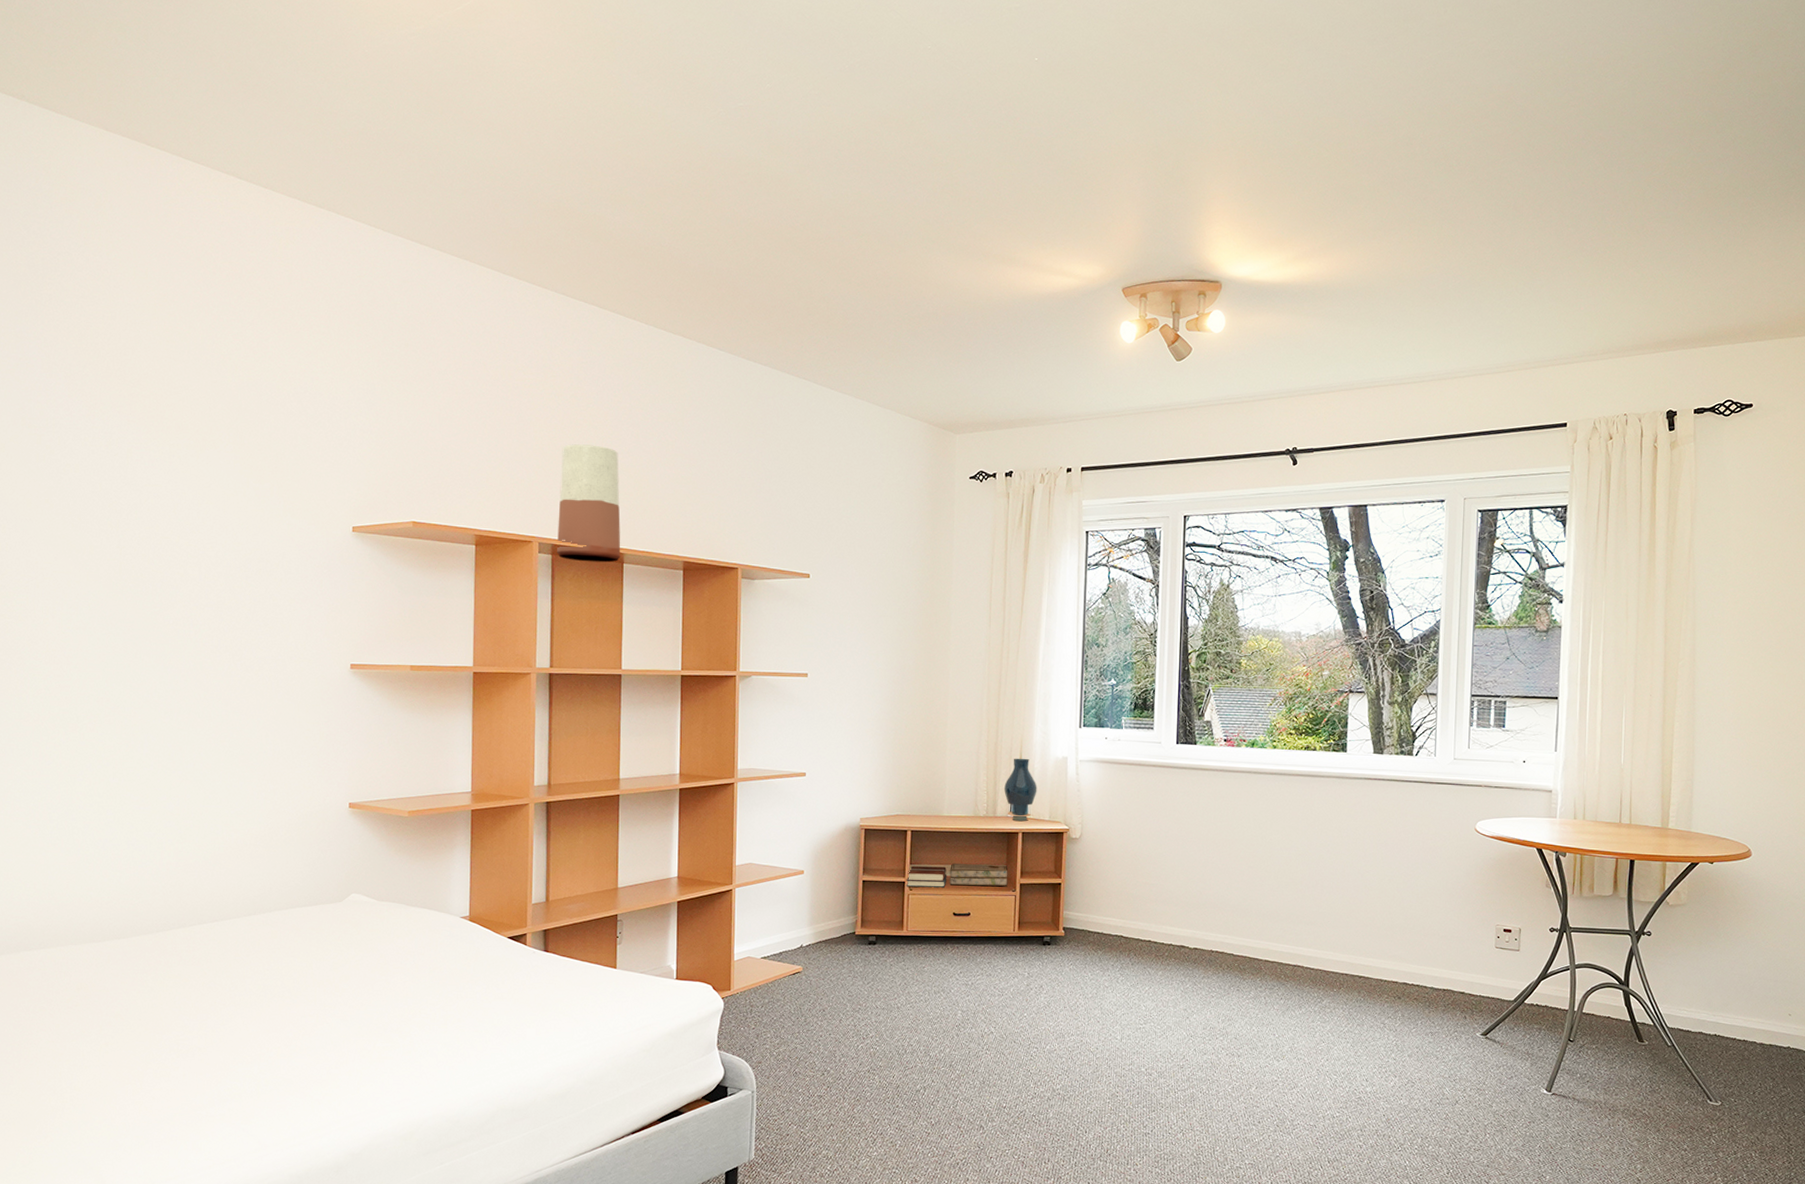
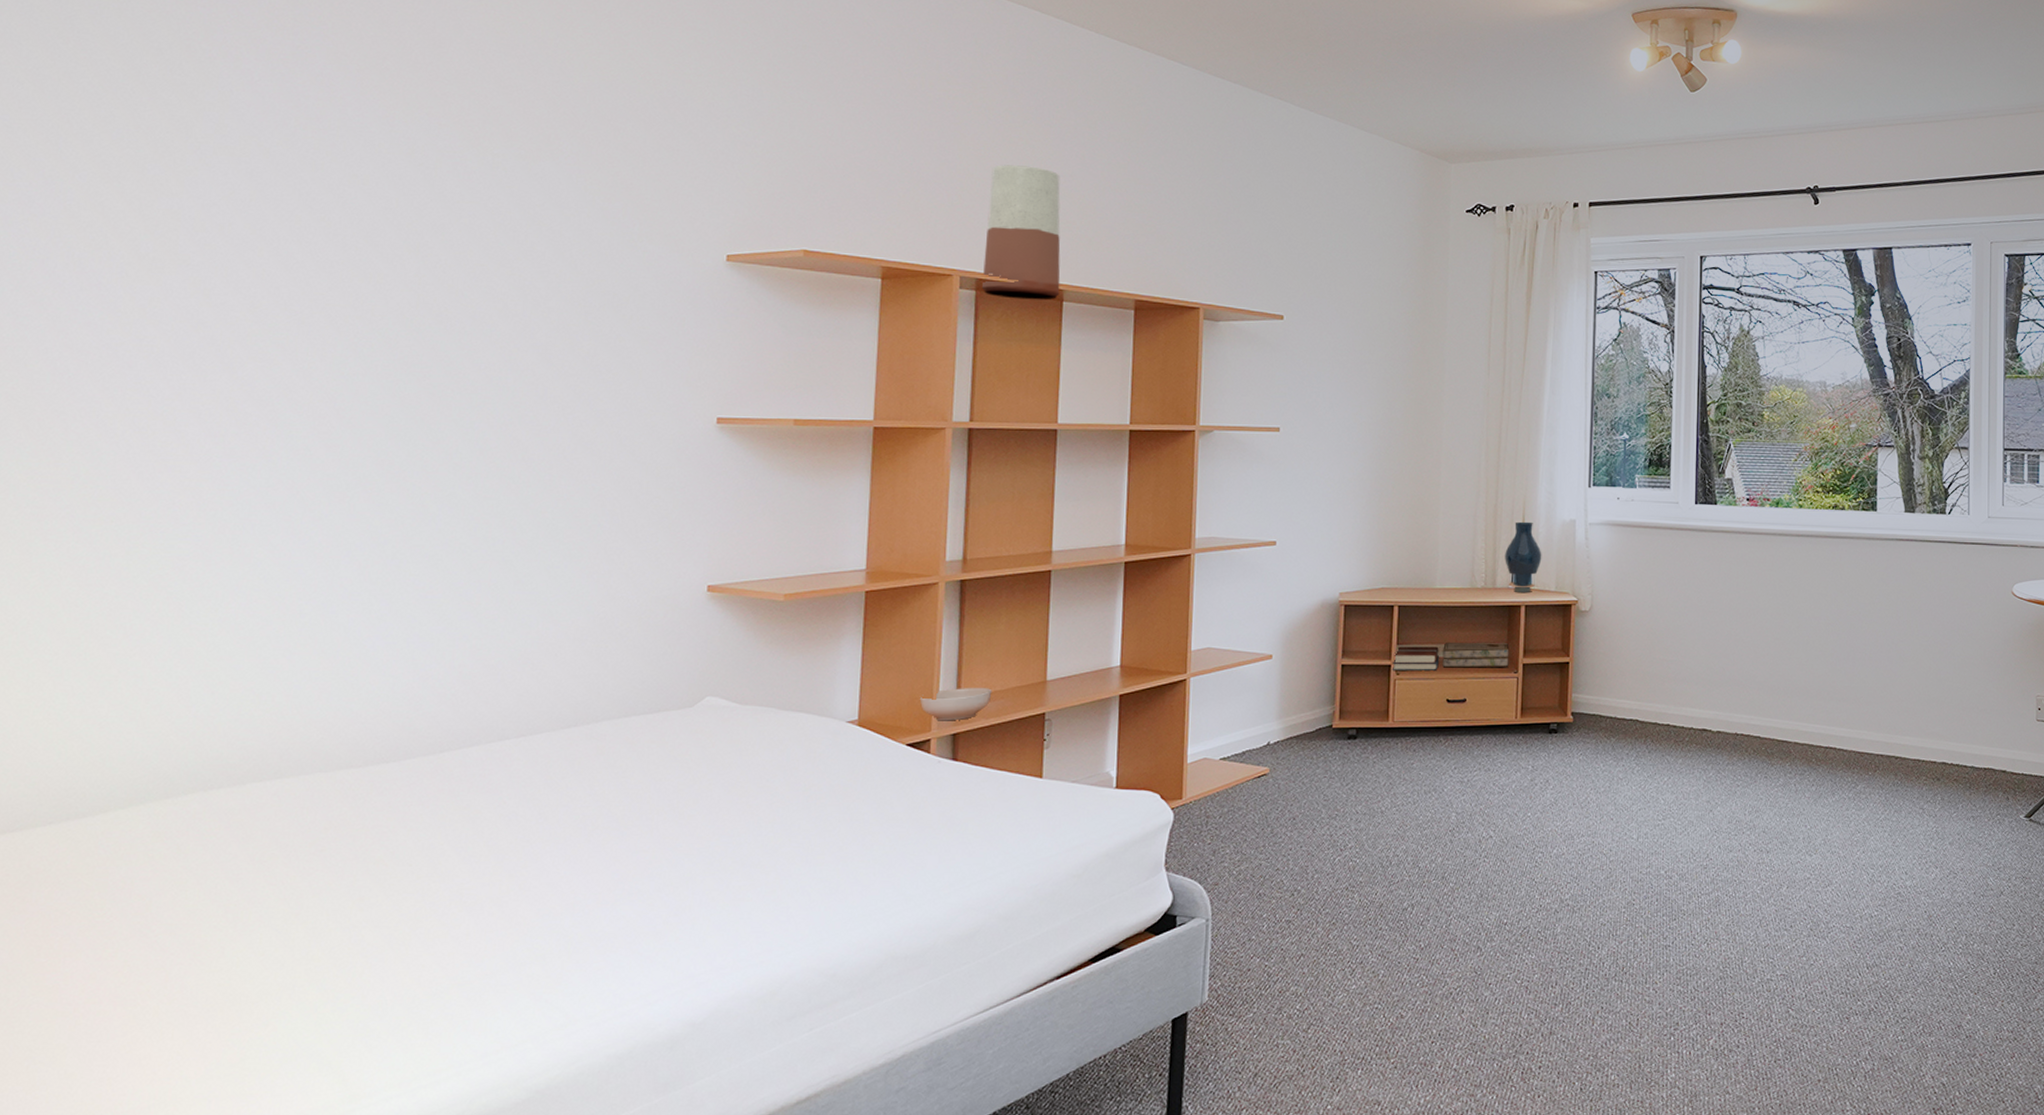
bowl: none [517,892,574,919] -> present [919,688,992,721]

